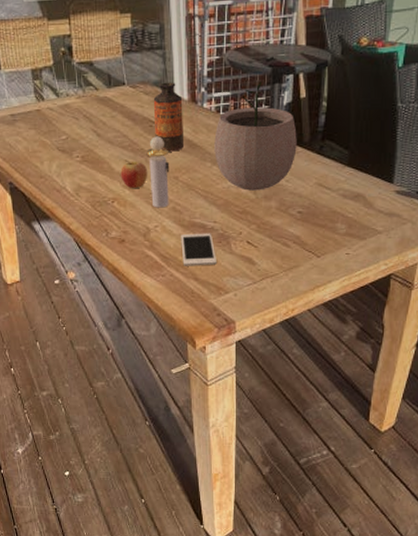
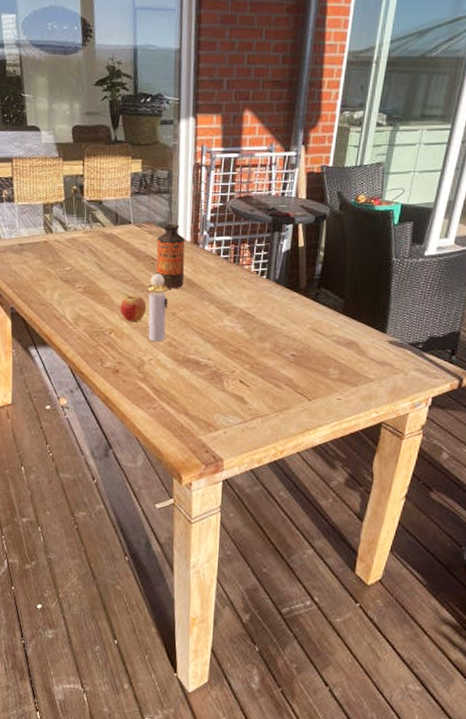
cell phone: present [181,233,216,266] -> none [174,368,208,401]
plant pot: present [214,81,297,191] -> none [212,229,294,332]

